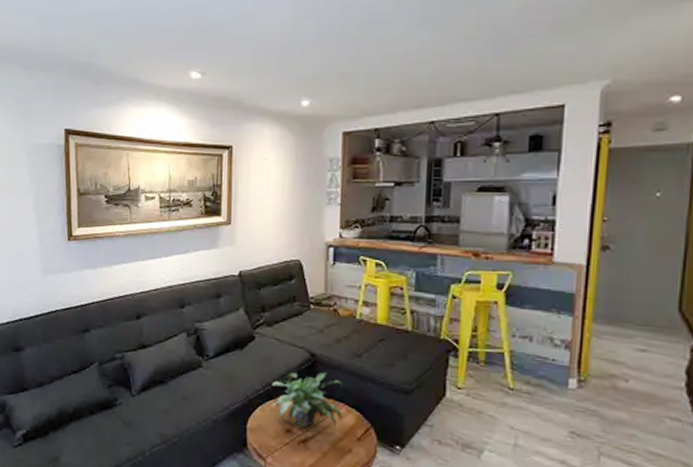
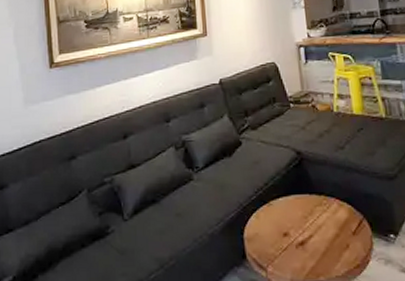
potted plant: present [271,372,343,428] -> none [264,169,336,230]

